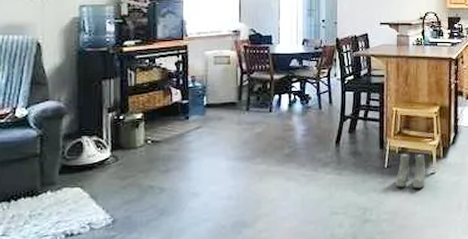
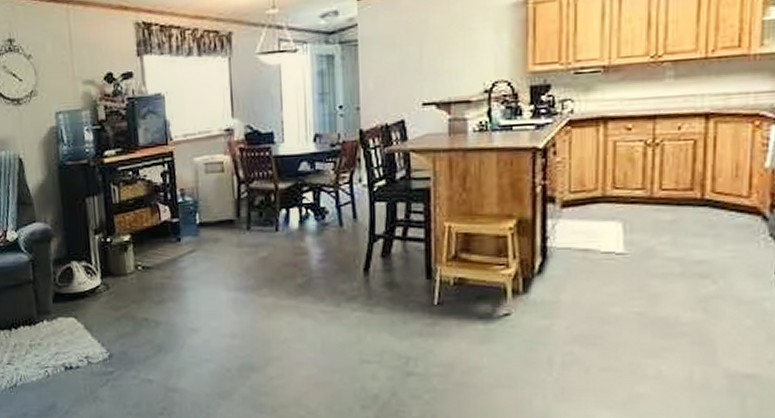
boots: present [396,152,426,189] -> none [451,284,497,334]

